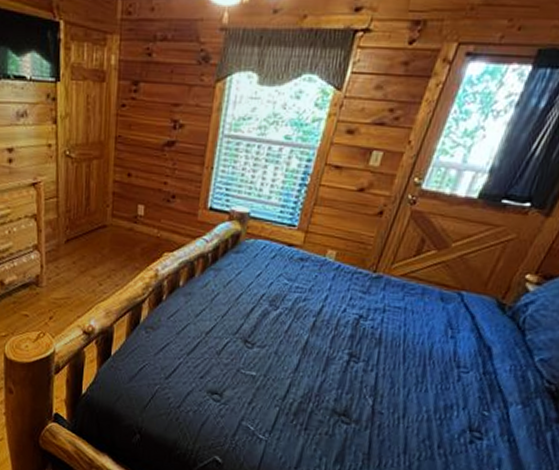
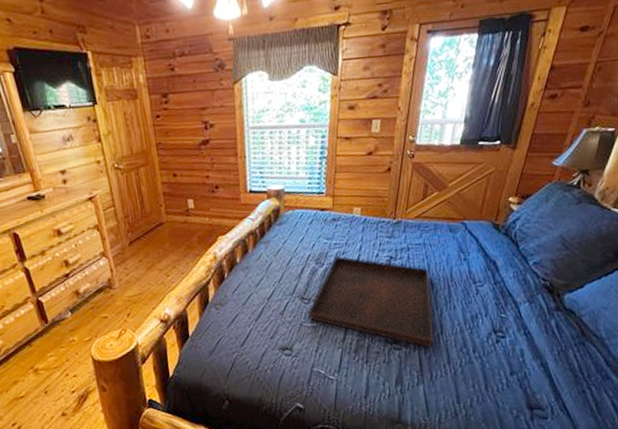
serving tray: none [248,302,404,430] -> present [308,256,435,348]

